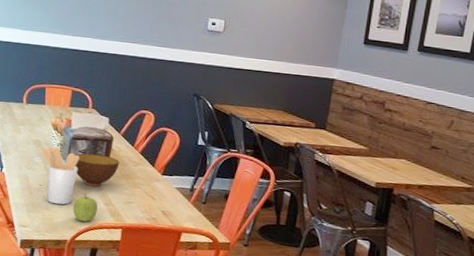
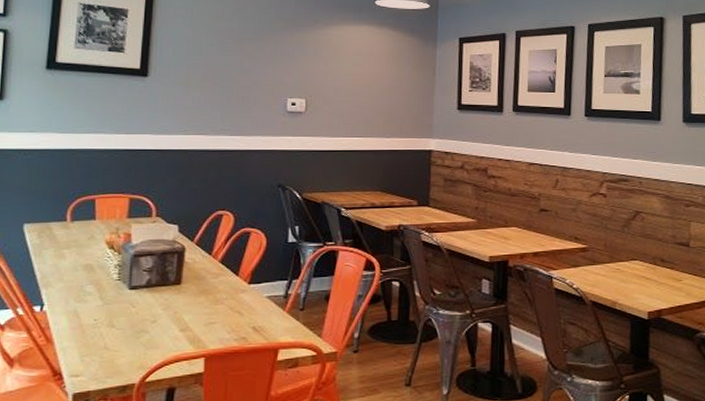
utensil holder: present [40,146,79,205] -> none [93,270,144,341]
fruit: present [73,194,98,222] -> none [140,322,172,357]
bowl: present [74,153,120,187] -> none [138,271,196,311]

